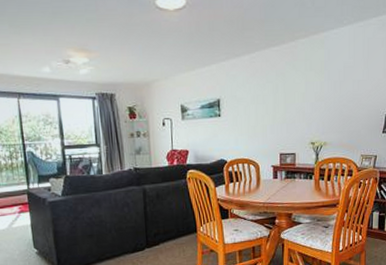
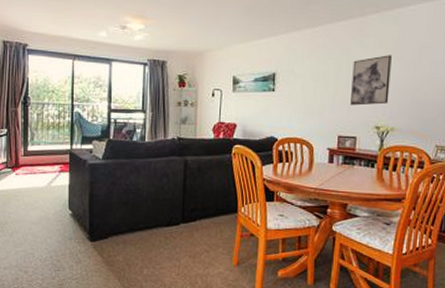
wall art: none [288,76,321,125] -> present [351,55,392,106]

